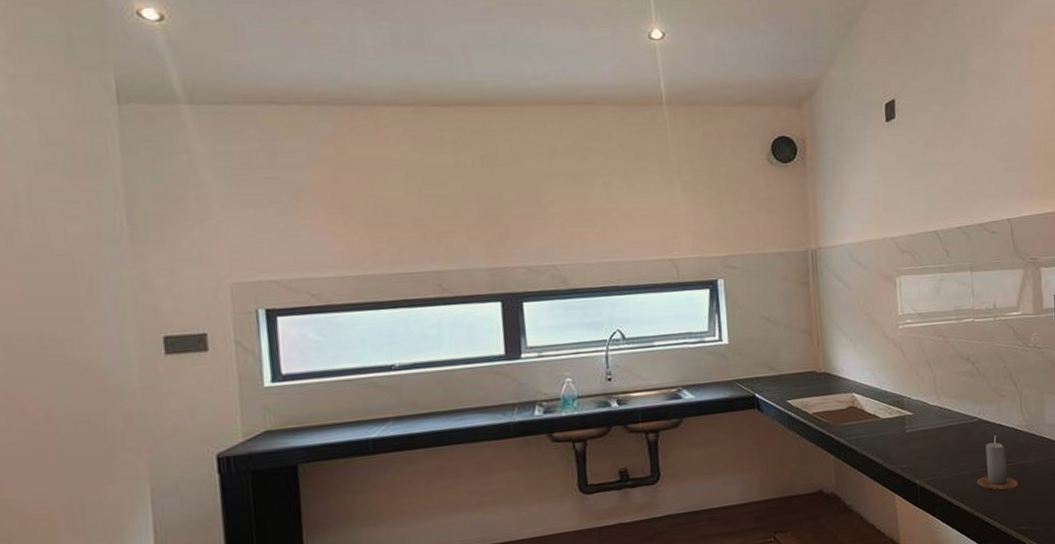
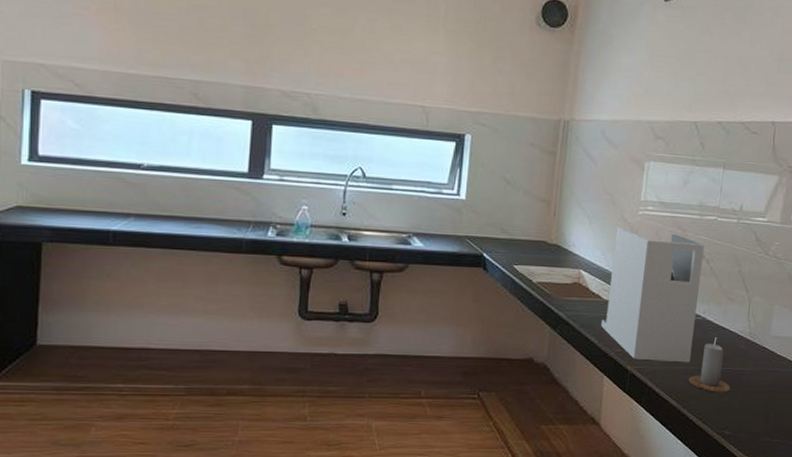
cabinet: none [880,342,975,472] -> present [601,227,705,362]

